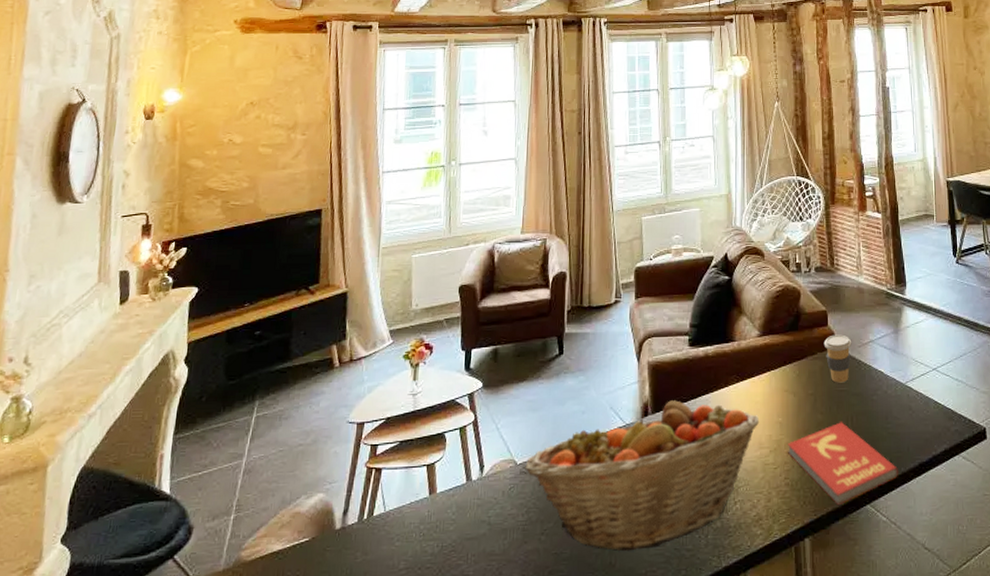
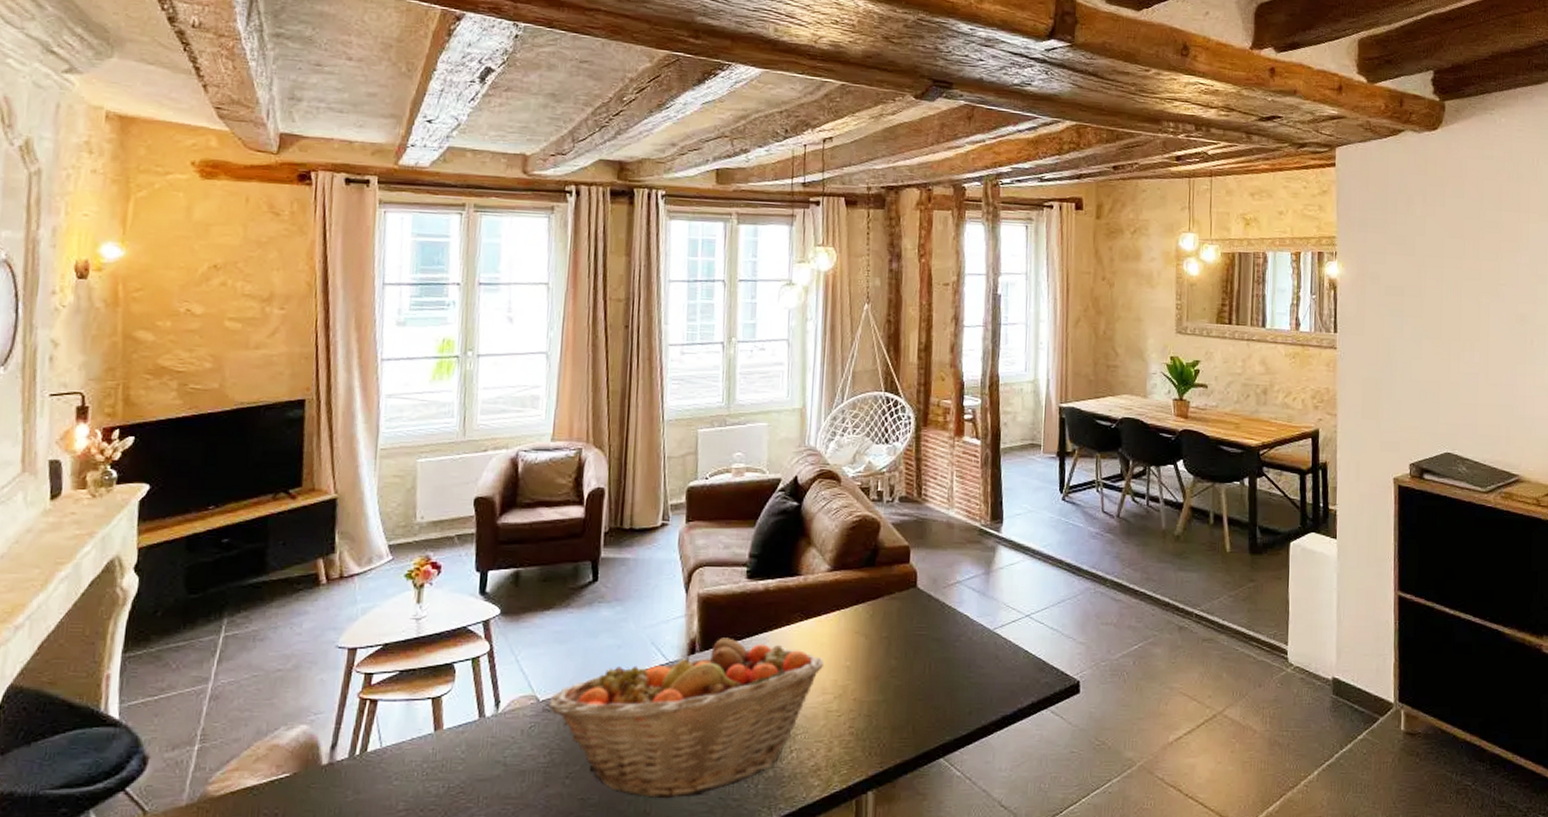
book: present [787,422,898,506] -> none [854,669,978,758]
coffee cup: present [823,334,852,383] -> none [903,573,936,626]

